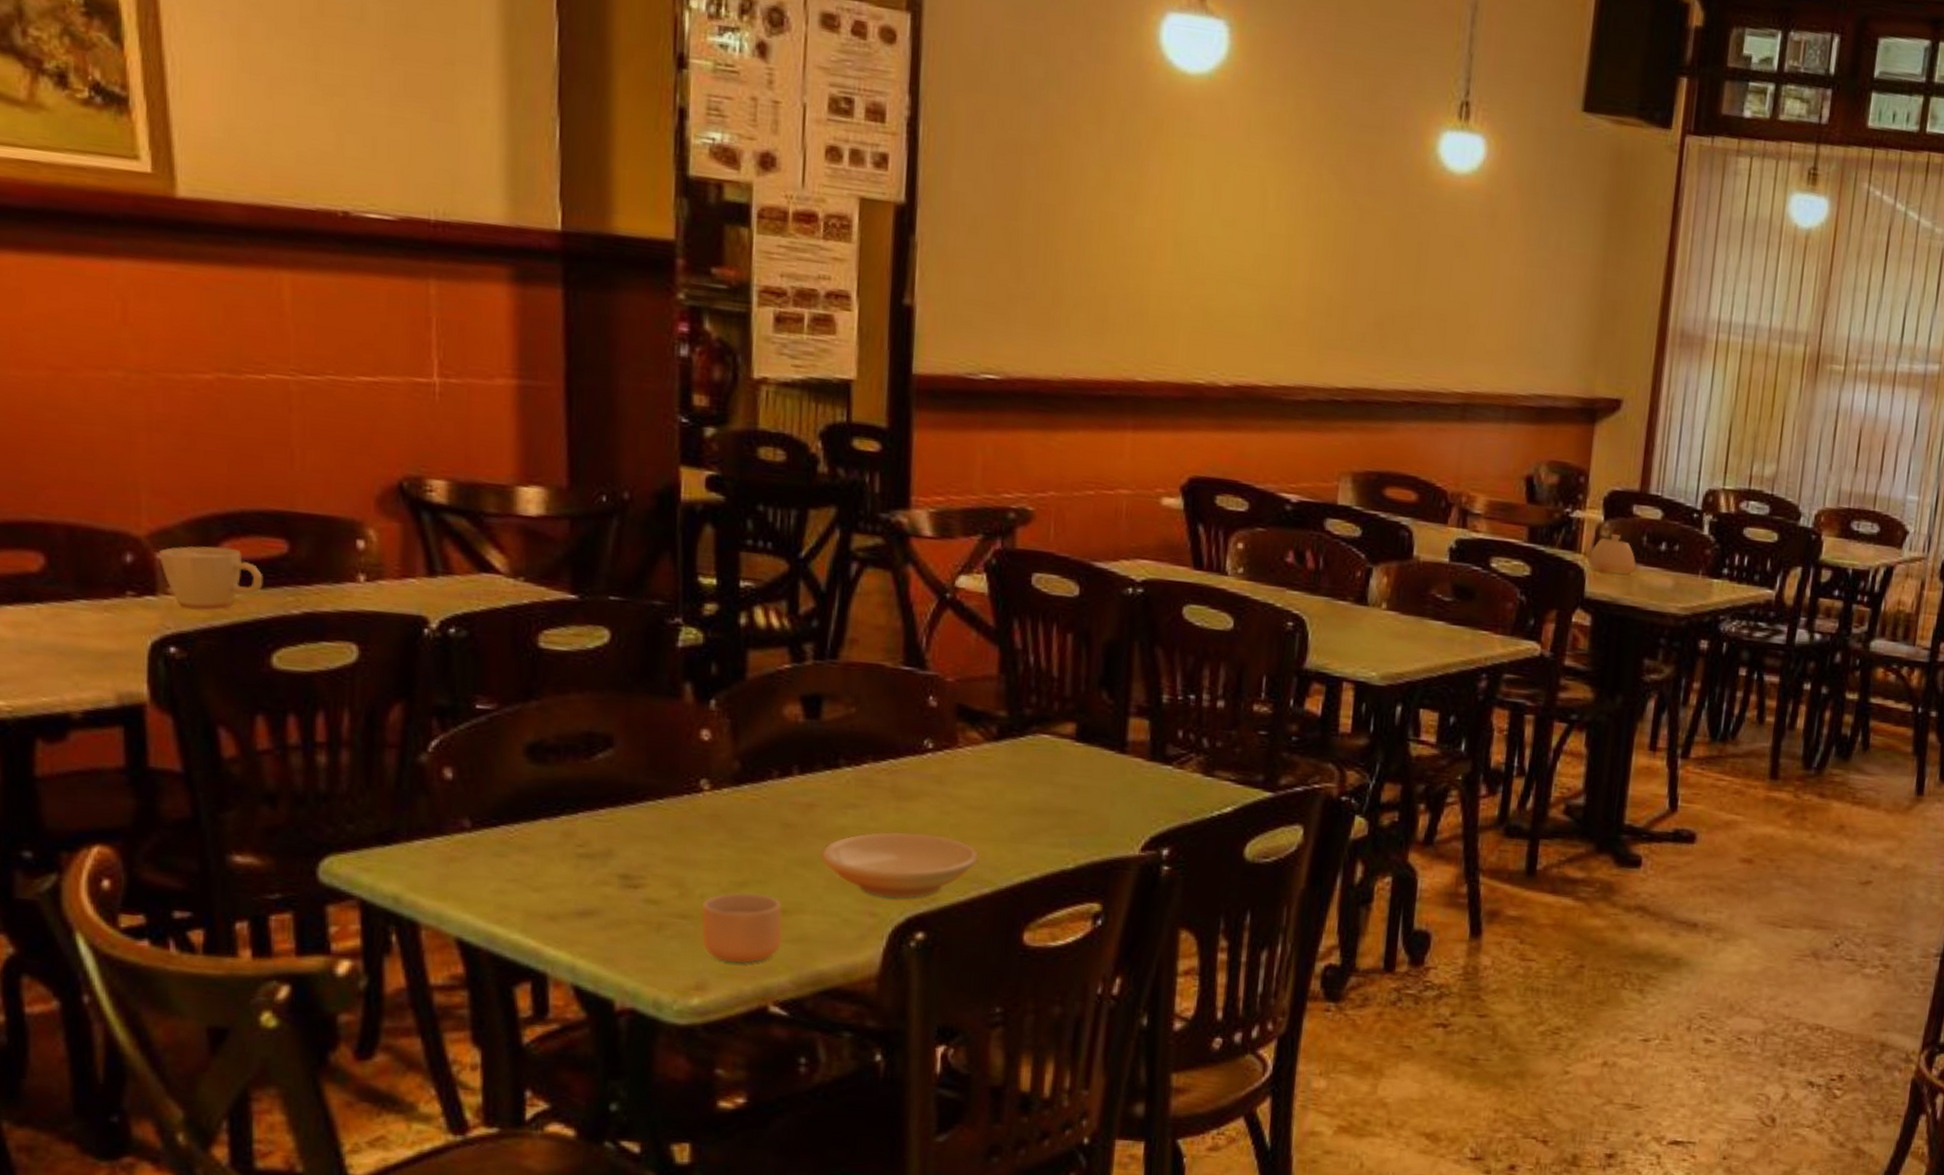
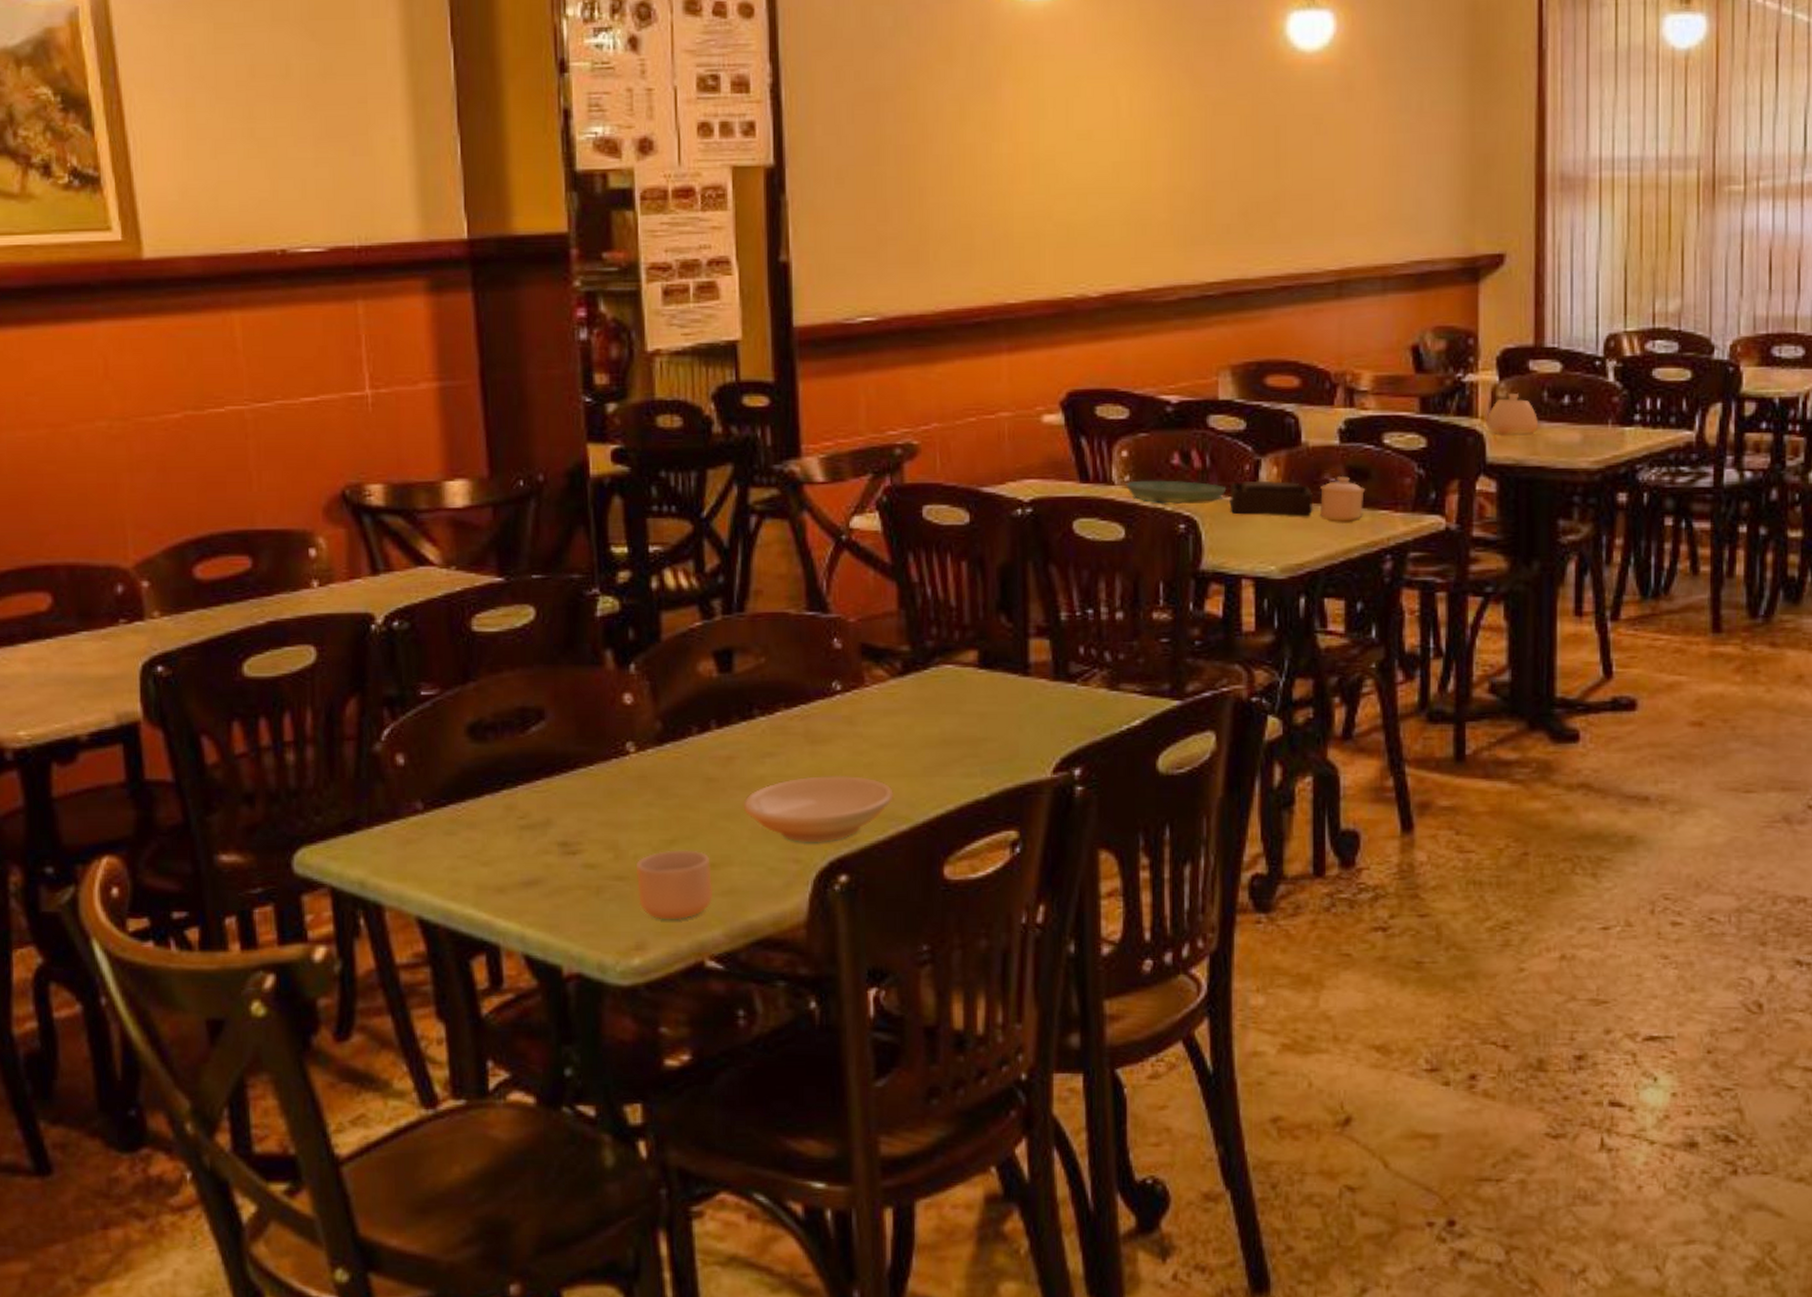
cup: present [159,546,264,610] -> none [145,569,232,630]
saucer: none [1239,573,1337,605] -> present [1126,480,1227,505]
napkin holder: none [1338,586,1419,630] -> present [1229,480,1312,518]
sugar bowl: none [1424,593,1470,640] -> present [1320,476,1366,525]

